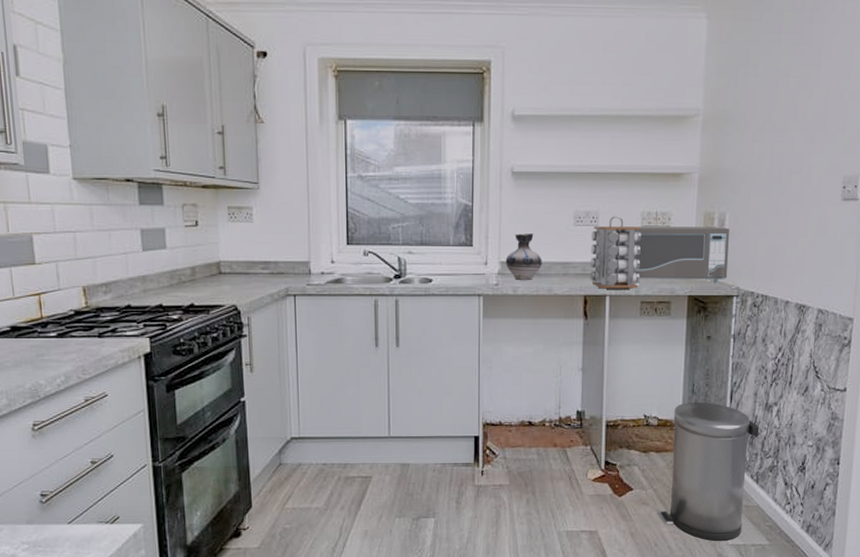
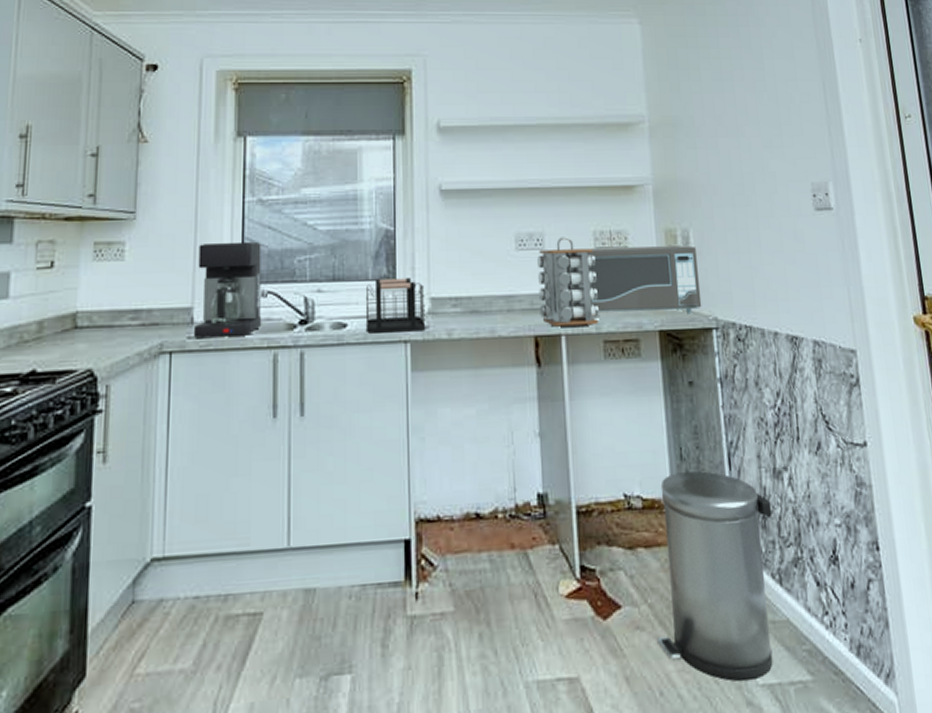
coffee maker: none [311,210,365,285] -> present [193,241,262,338]
dish rack: none [447,245,496,288] -> present [365,278,426,334]
ceramic jug: present [505,234,542,280] -> none [436,262,481,320]

